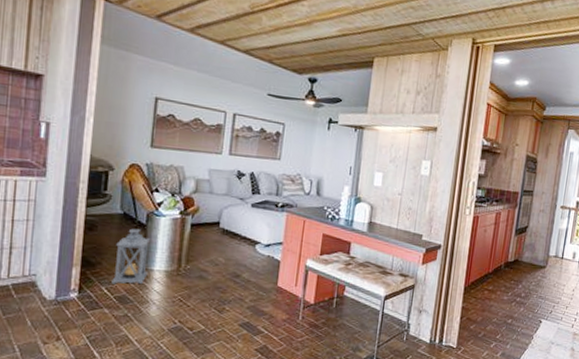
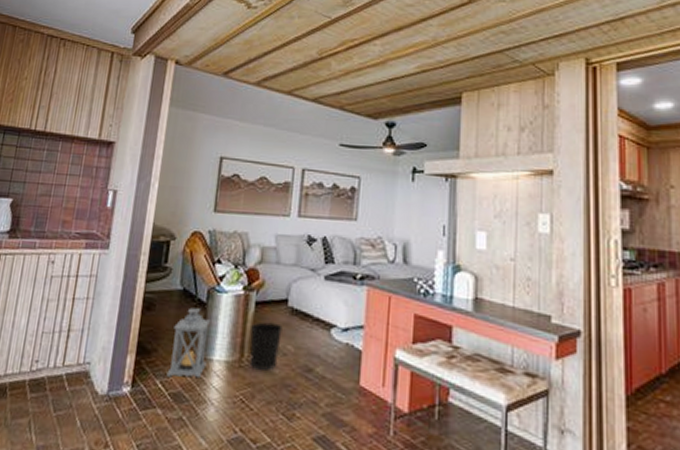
wastebasket: none [186,240,215,277] -> present [249,321,283,371]

